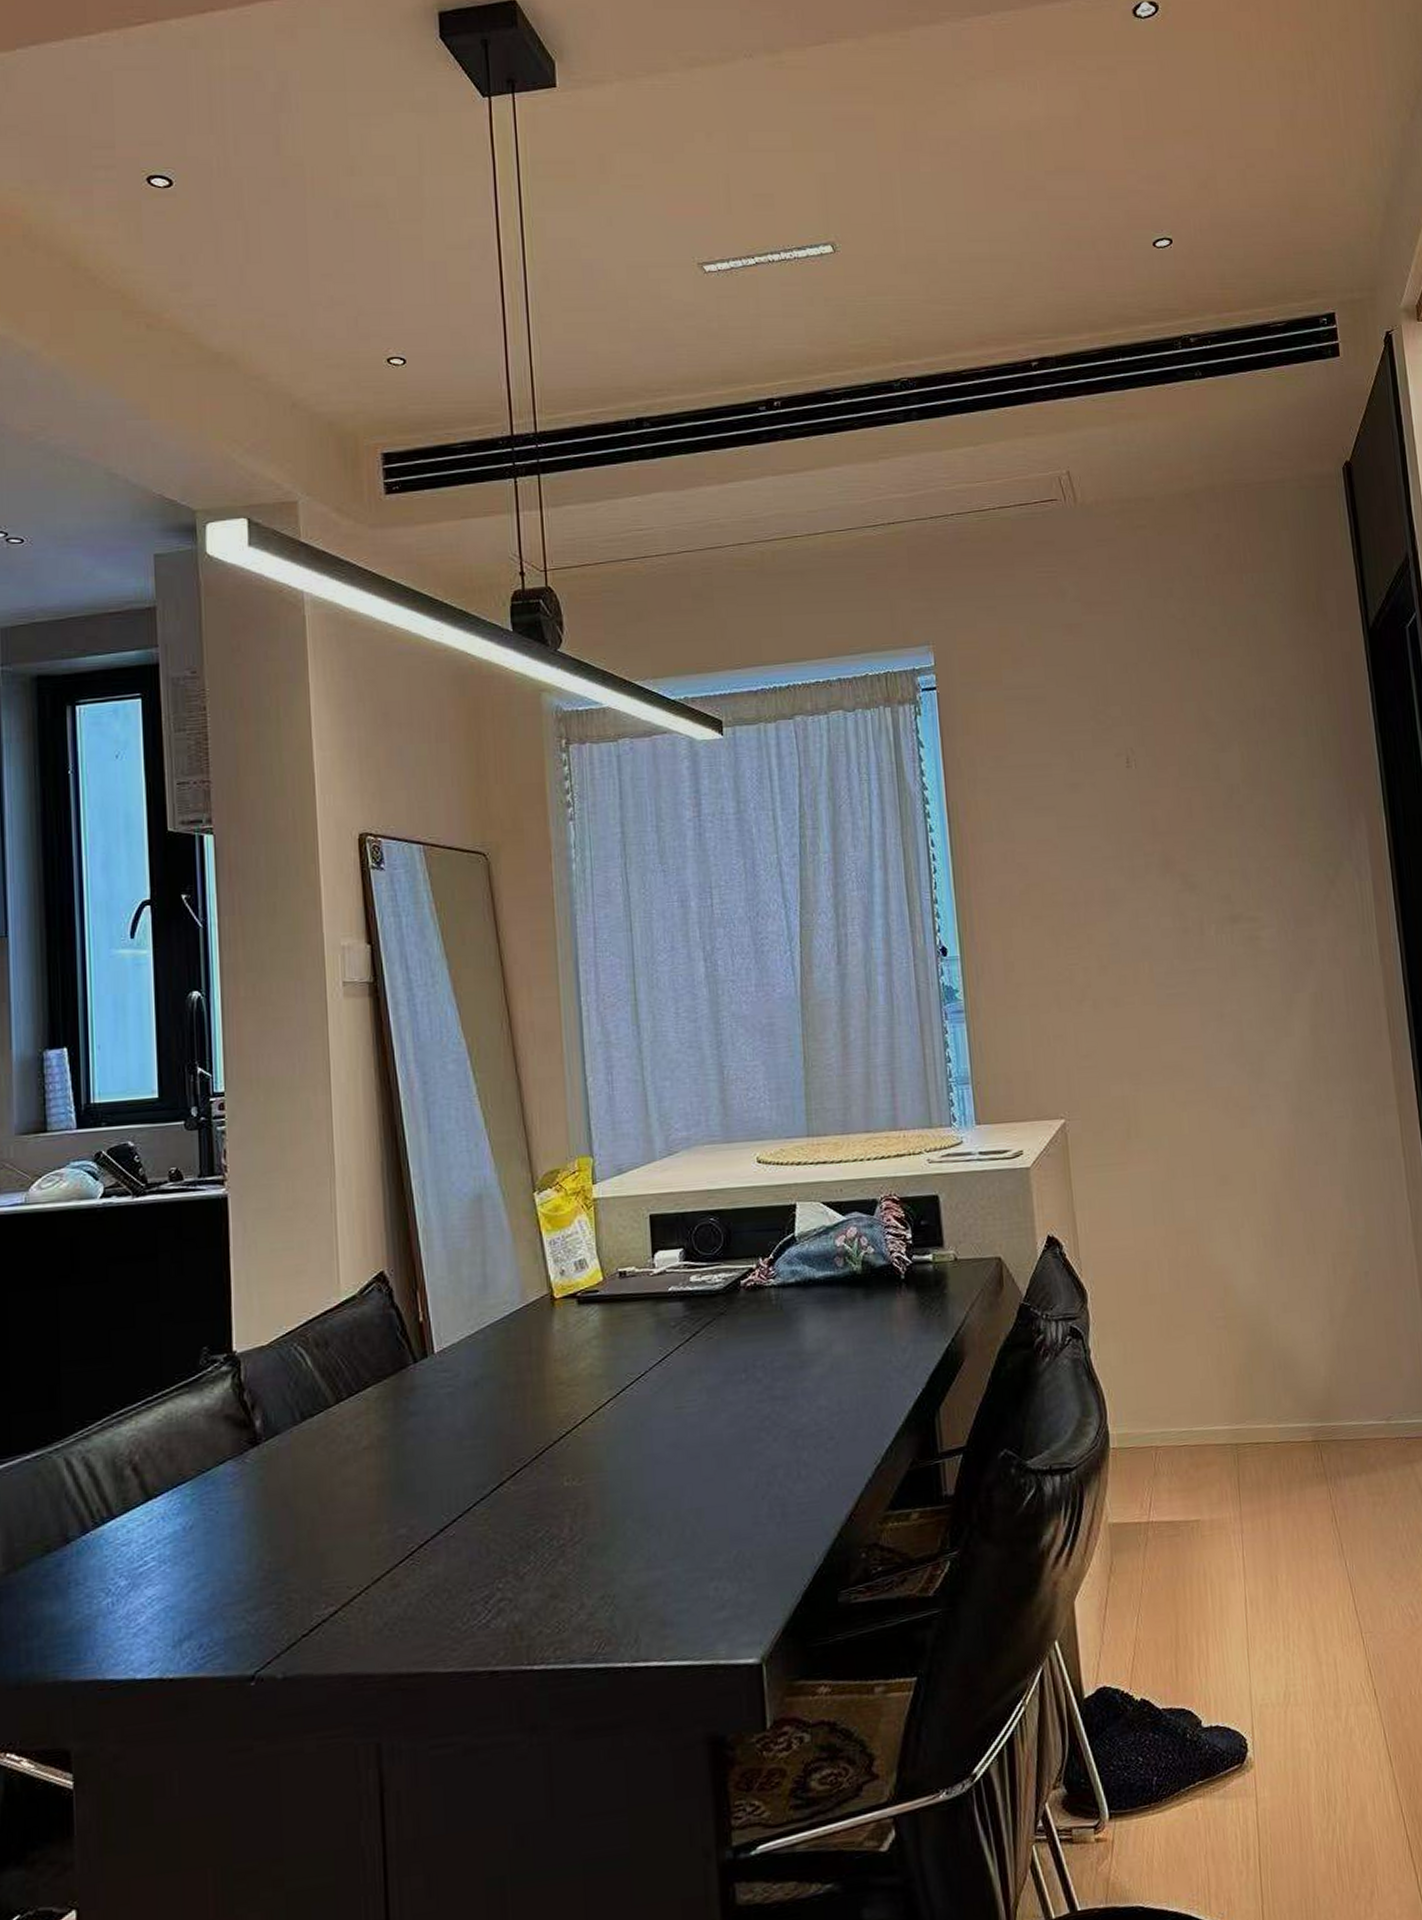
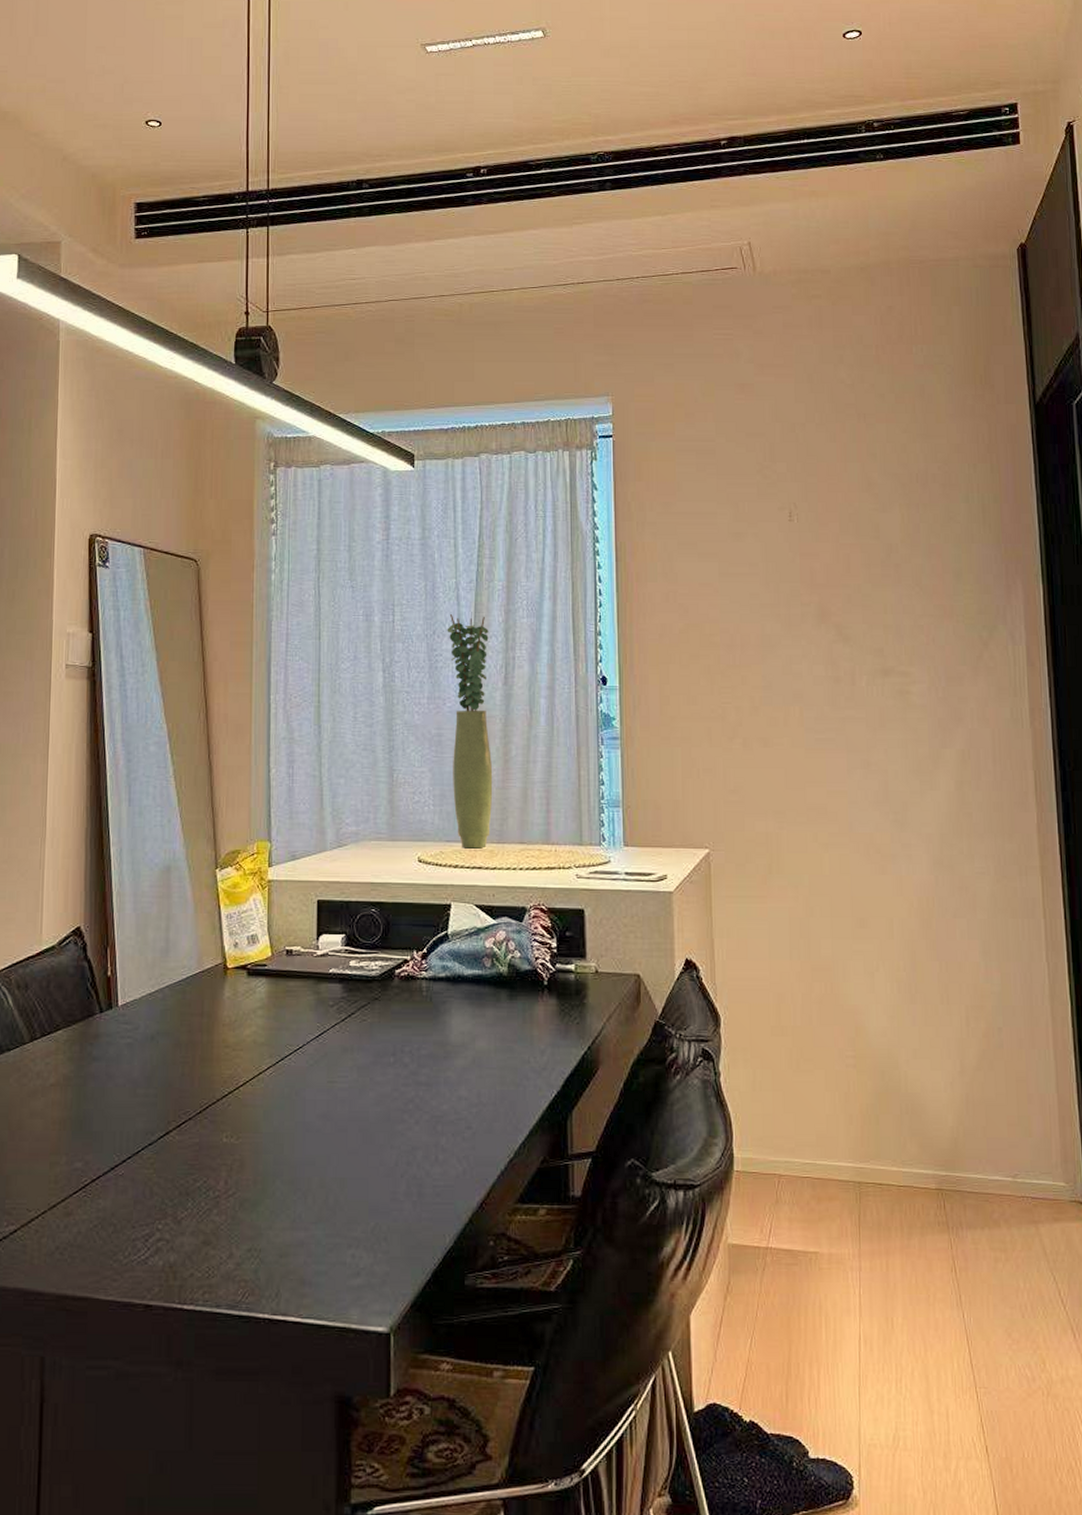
vase: none [771,893,833,1144] -> present [447,614,493,849]

